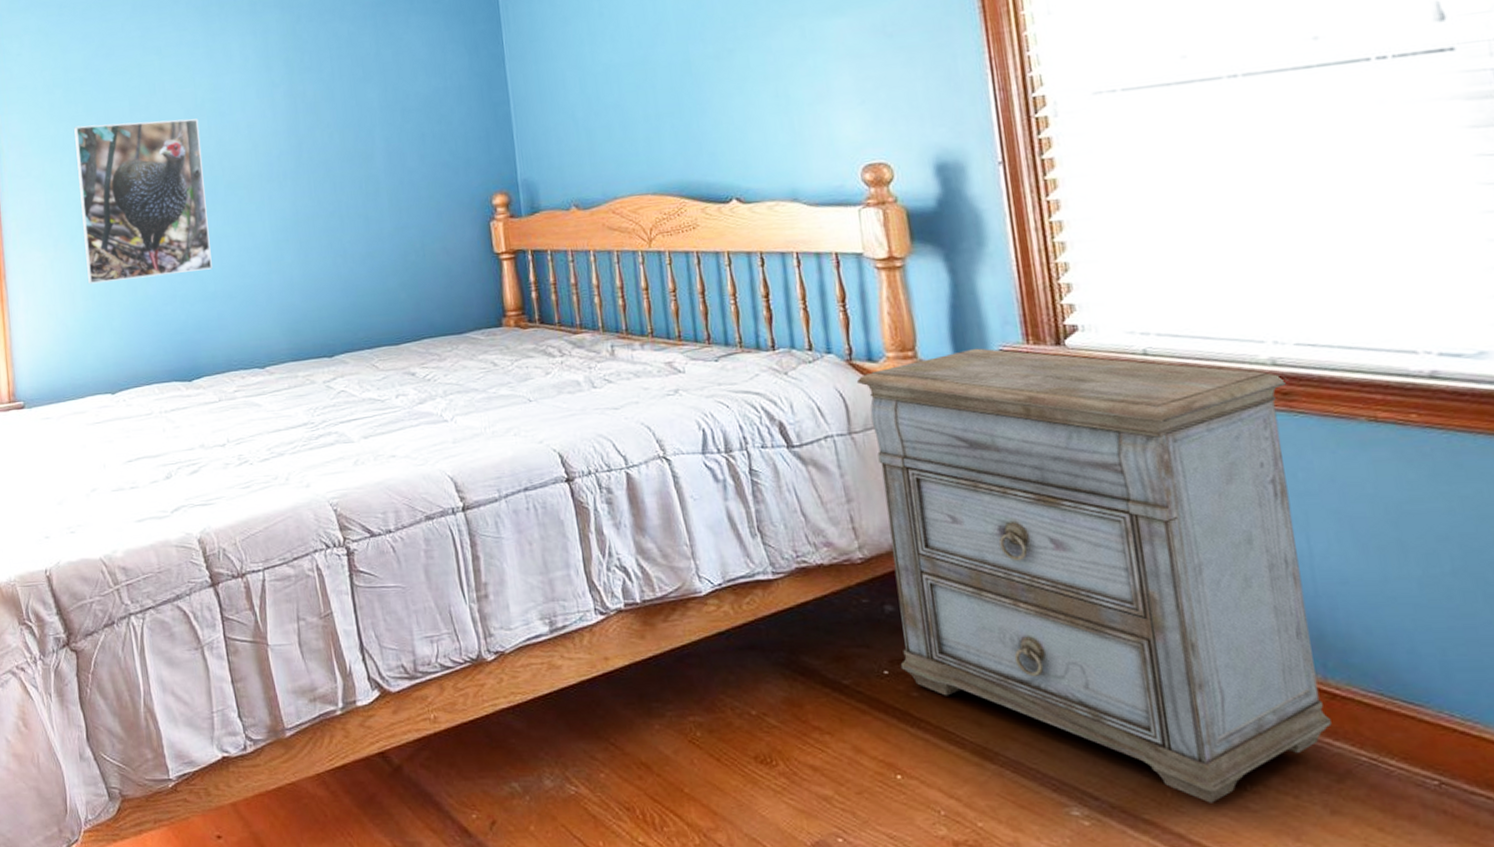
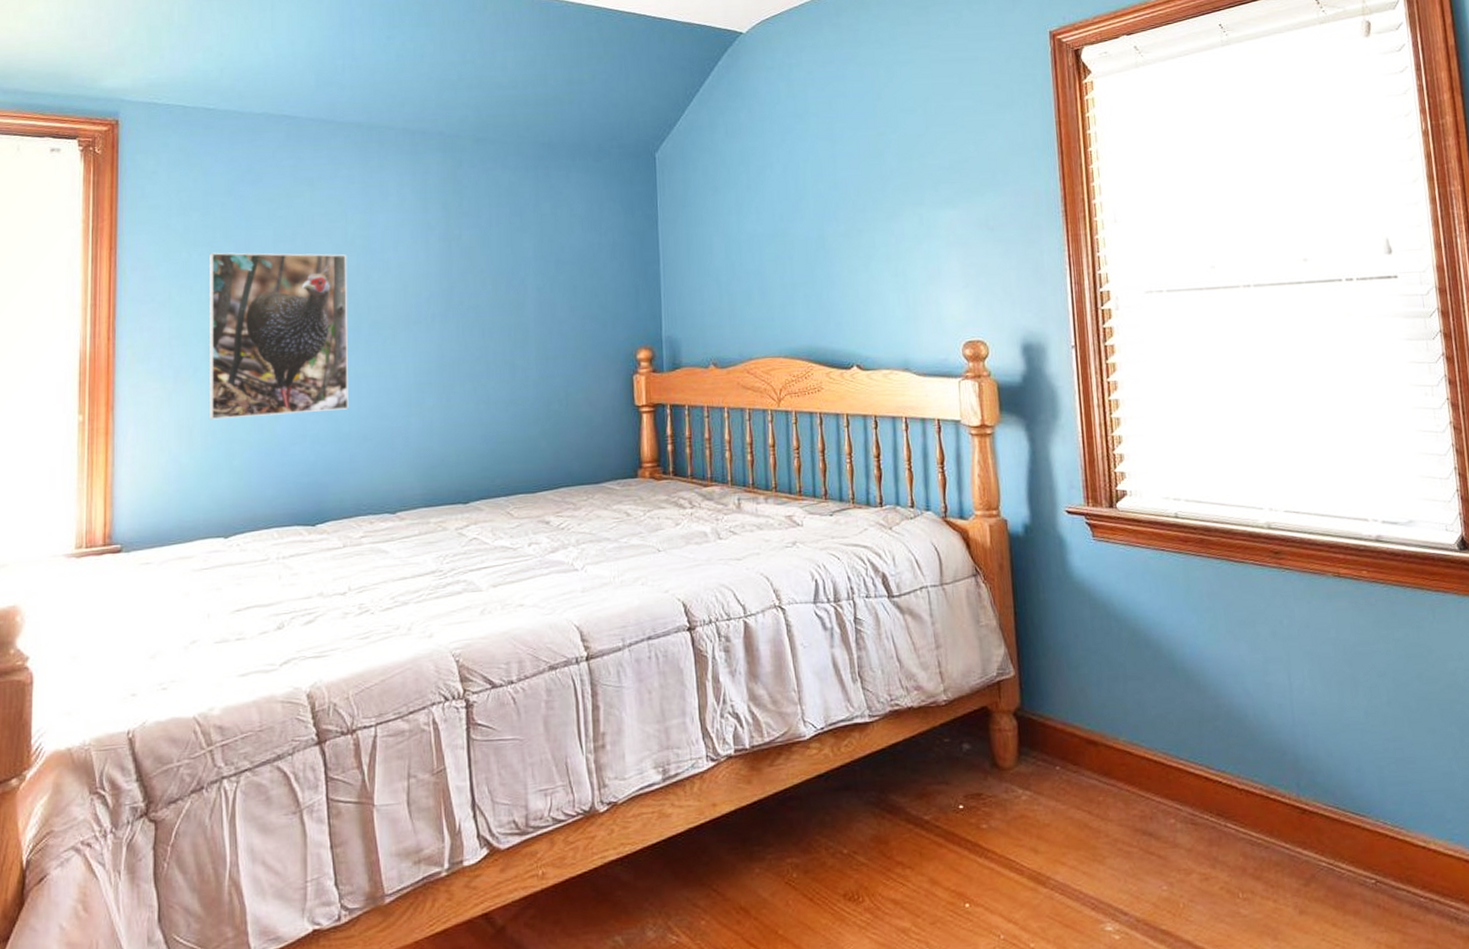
nightstand: present [856,348,1332,803] -> none [949,508,1302,912]

